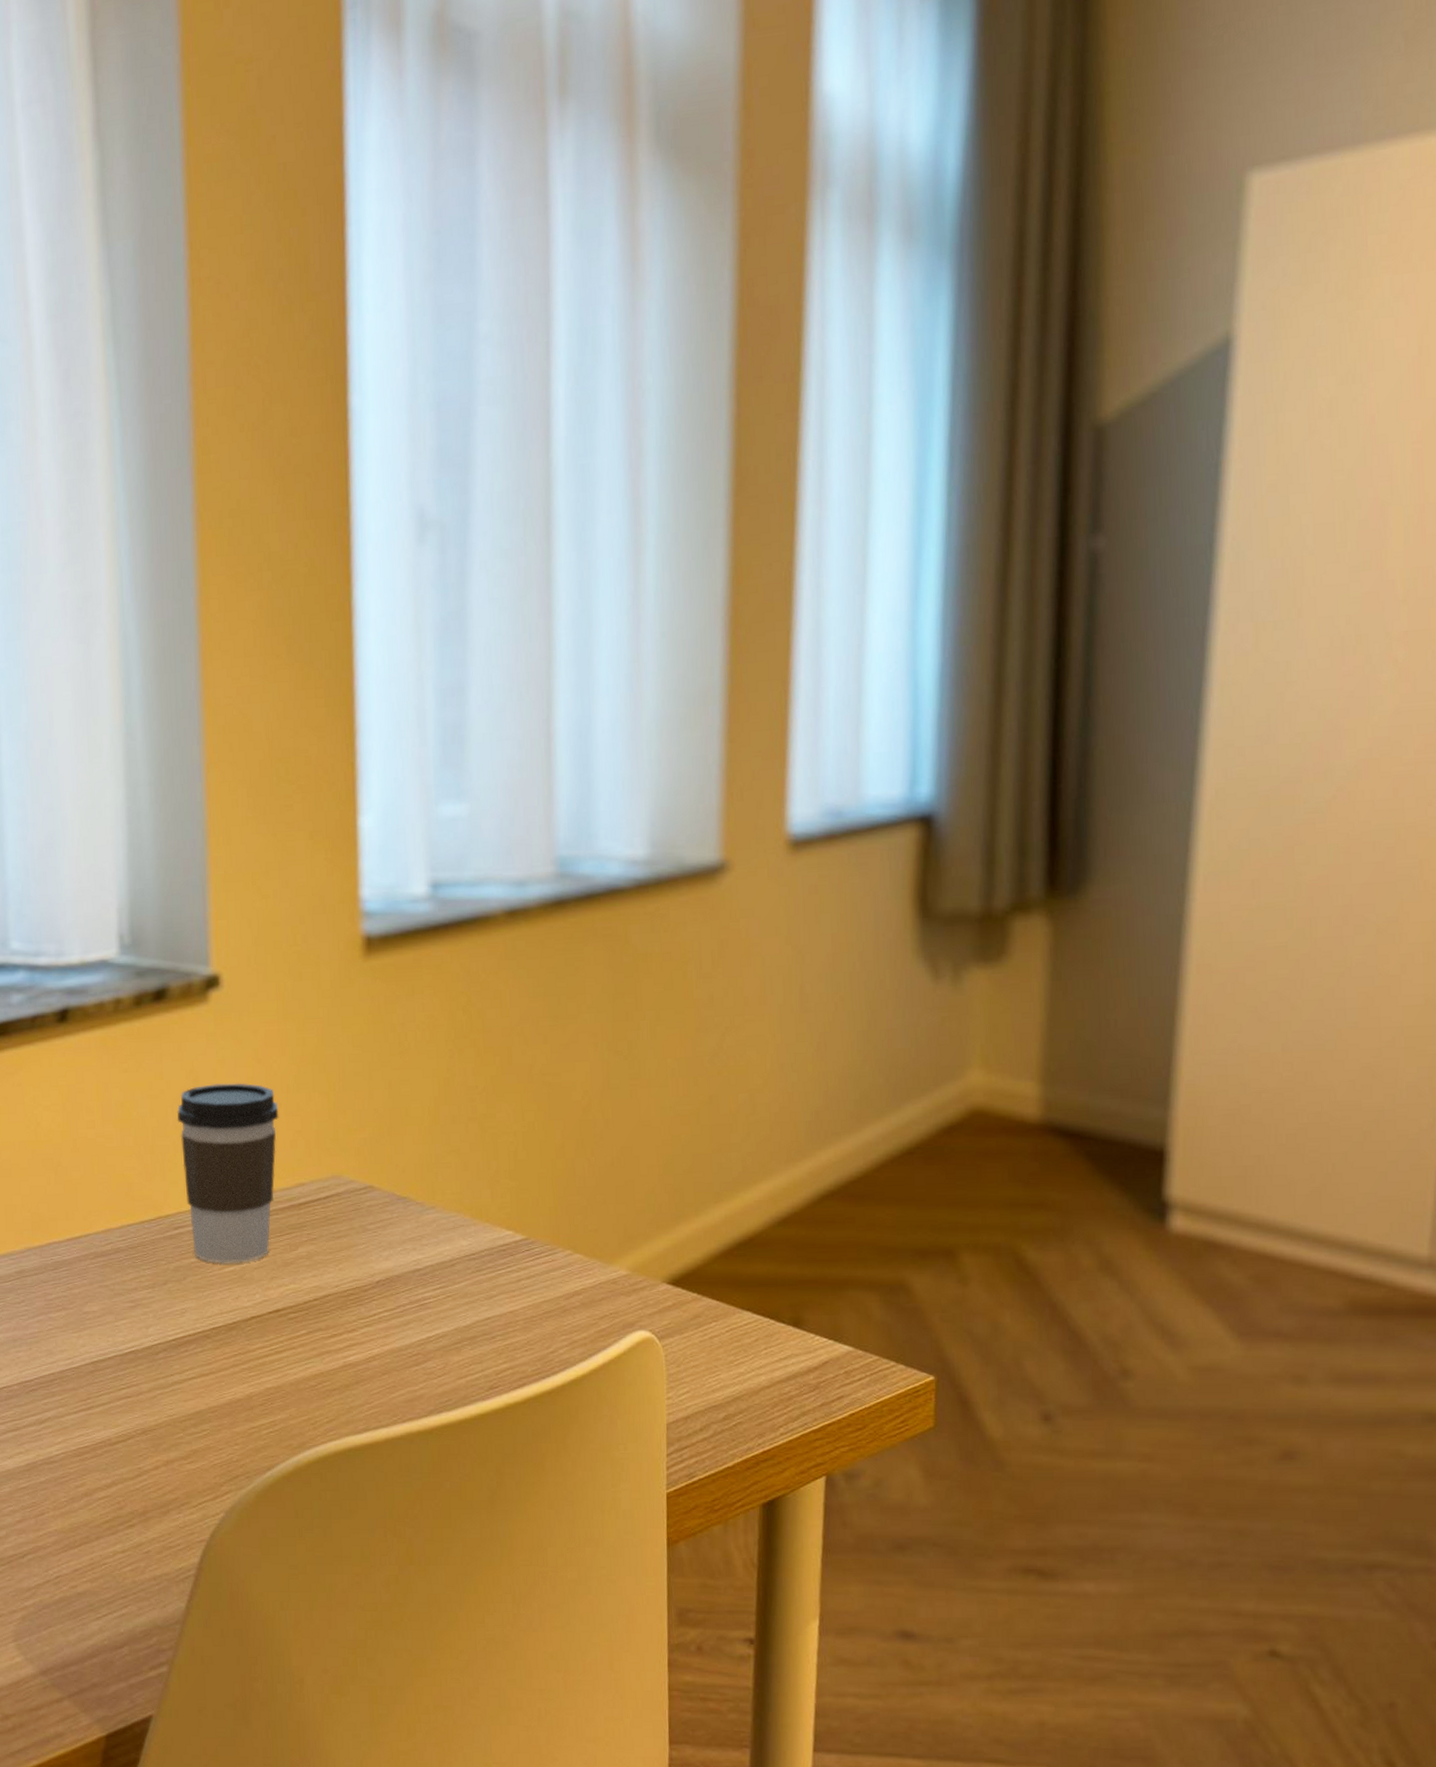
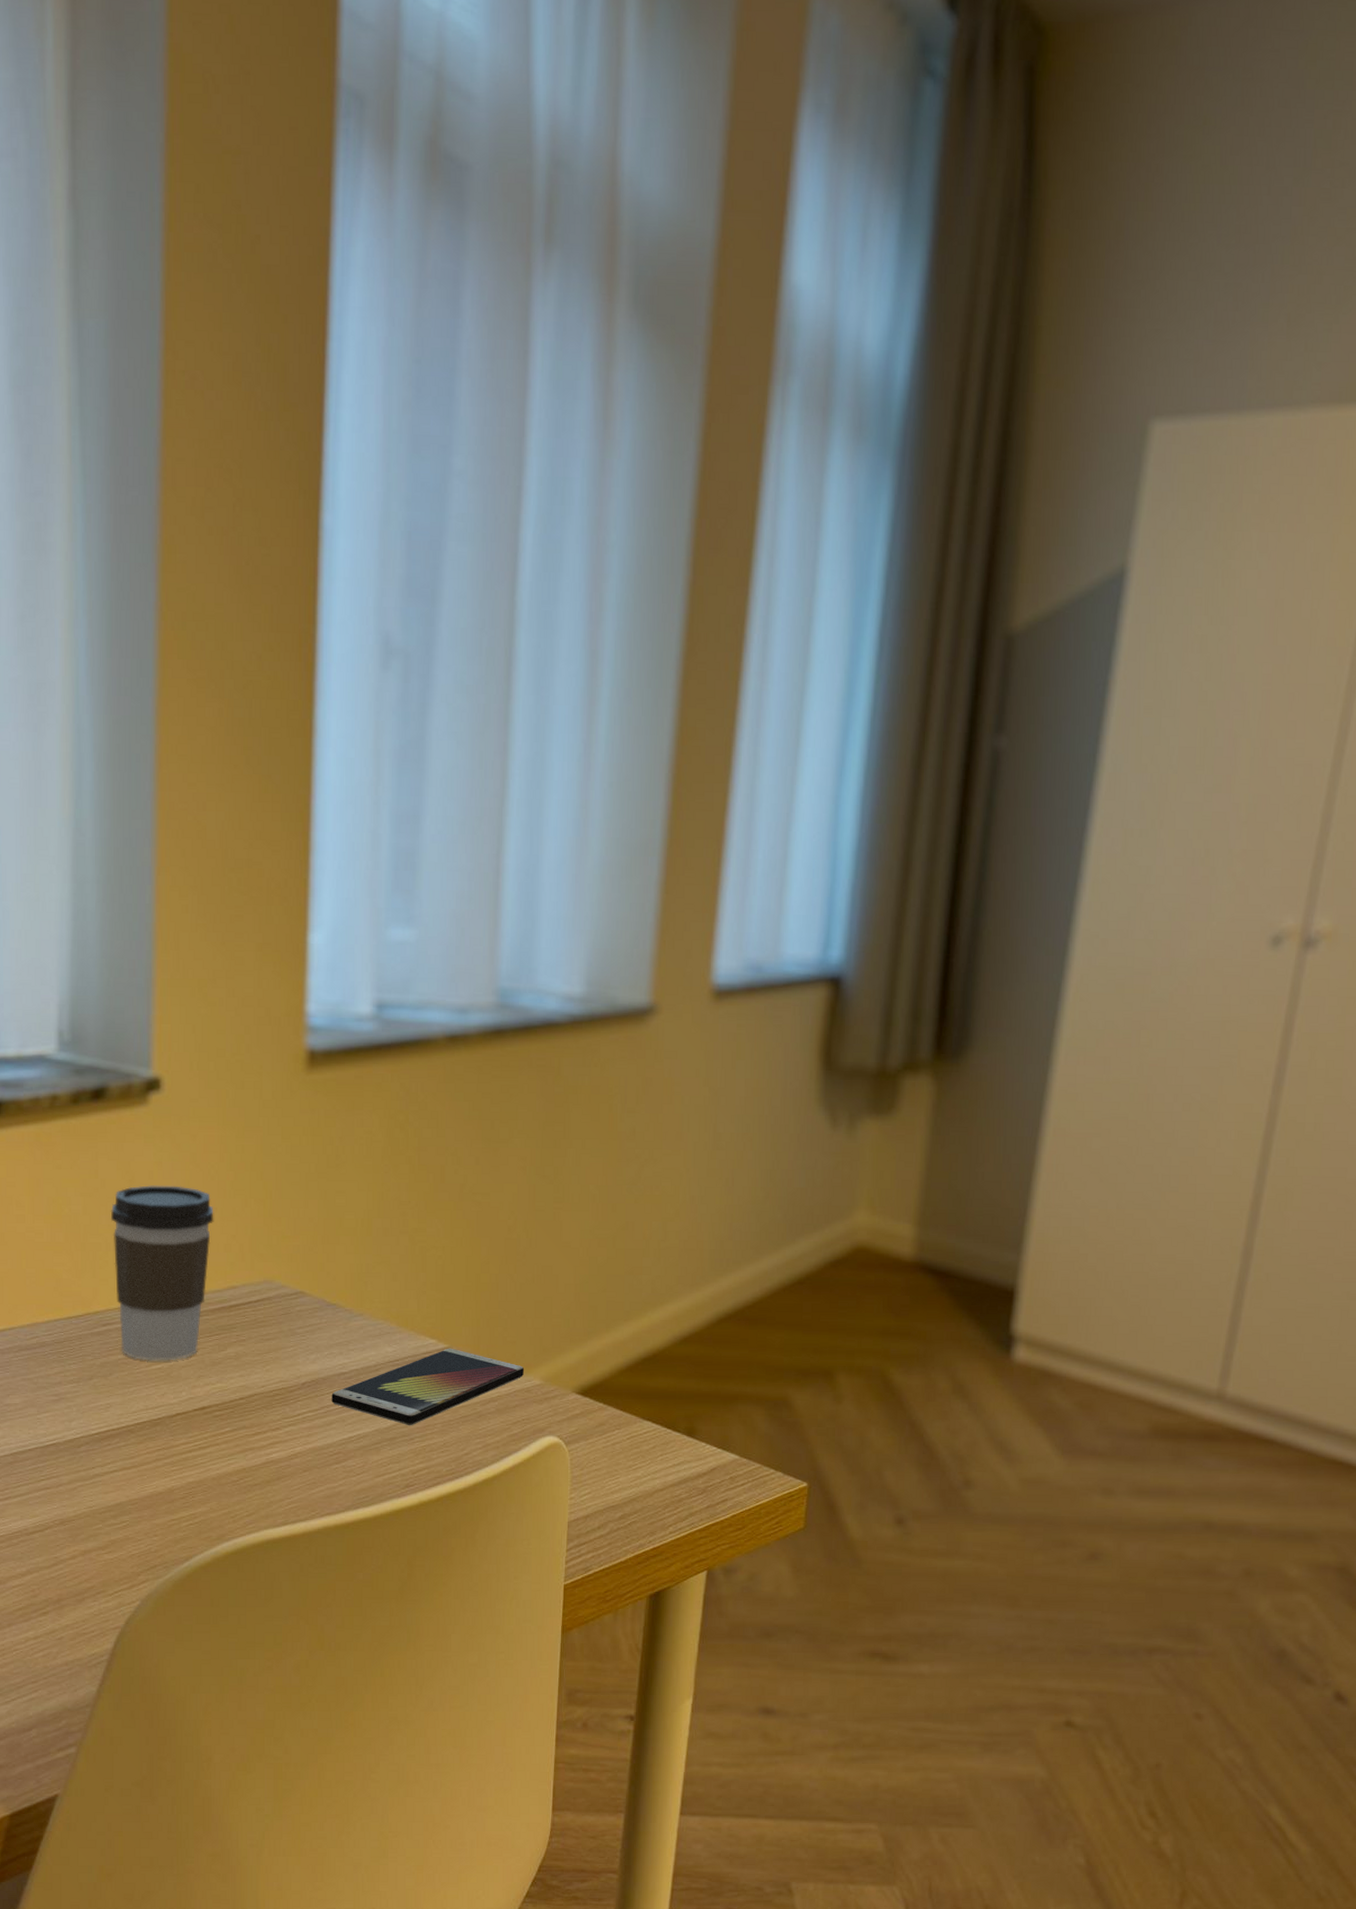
smartphone: none [407,1239,609,1324] -> present [331,1348,525,1426]

